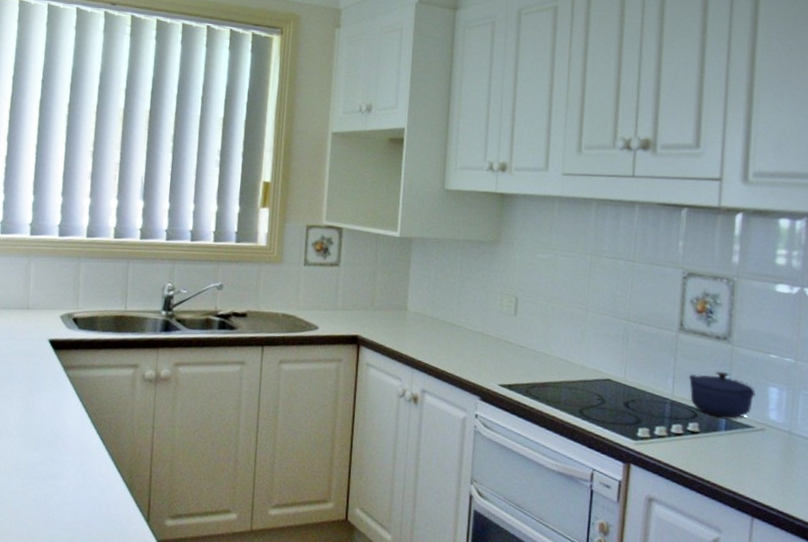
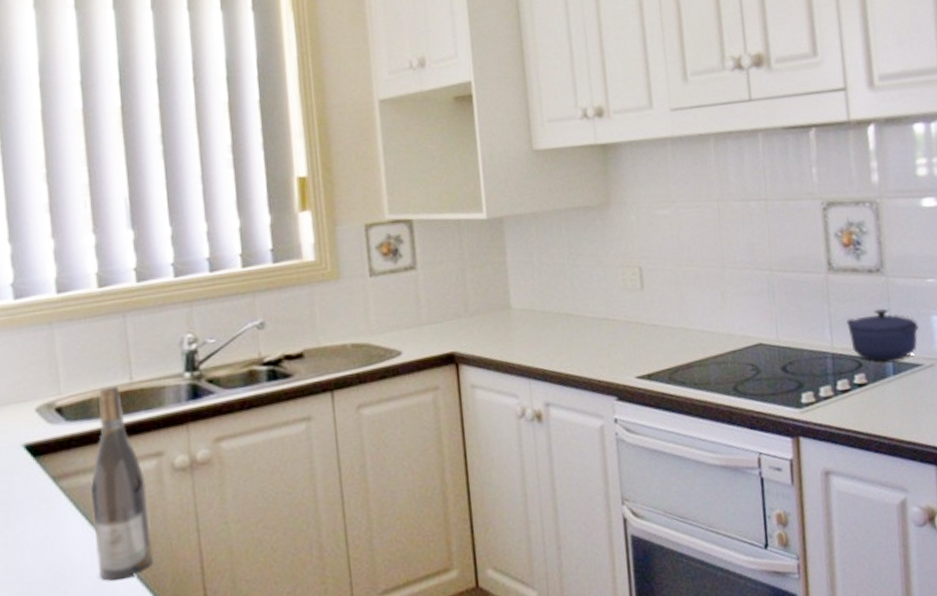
wine bottle: none [82,309,124,450] -> present [90,384,154,580]

